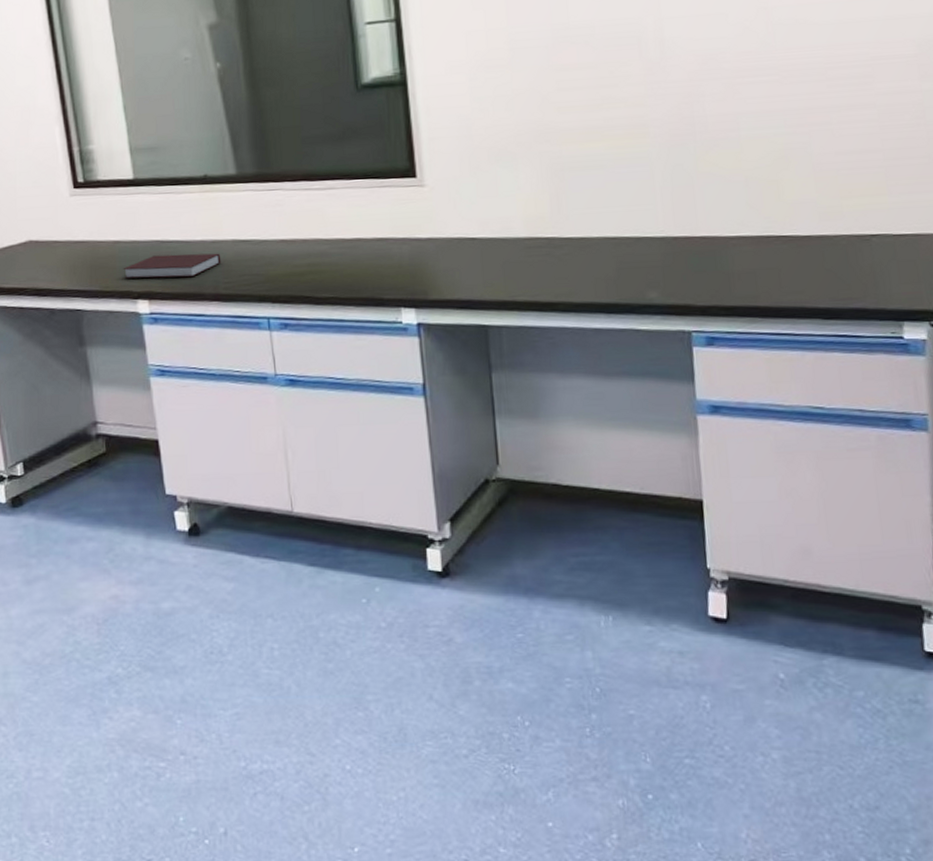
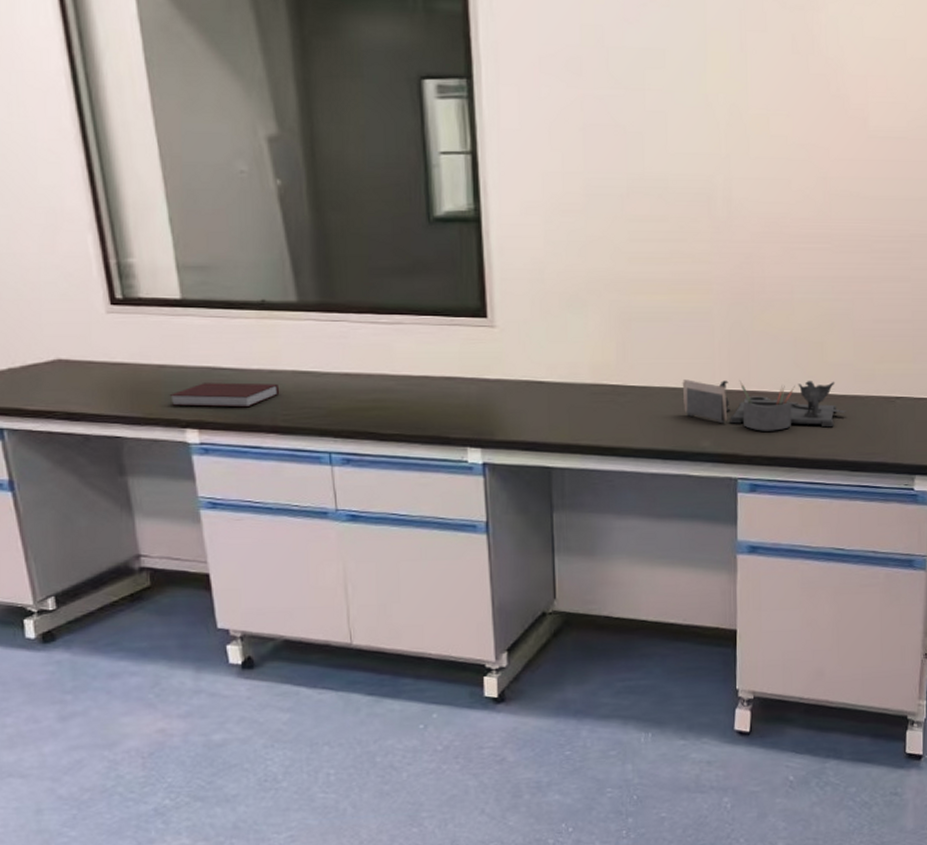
desk organizer: none [622,222,812,279] -> present [682,379,846,431]

